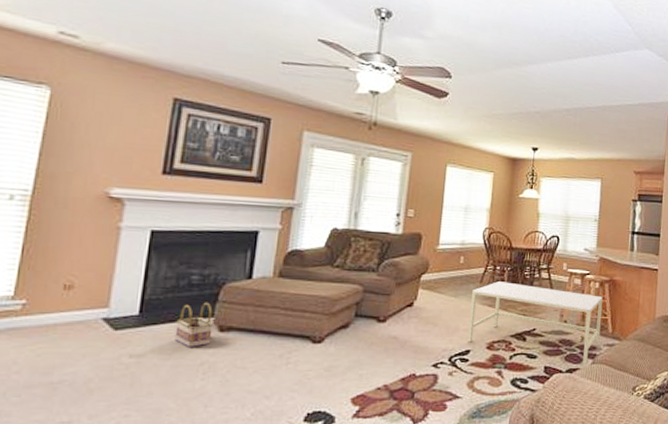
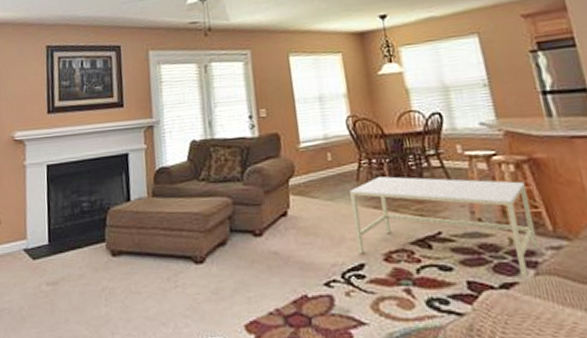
basket: present [174,302,213,349] -> none [77,227,107,275]

